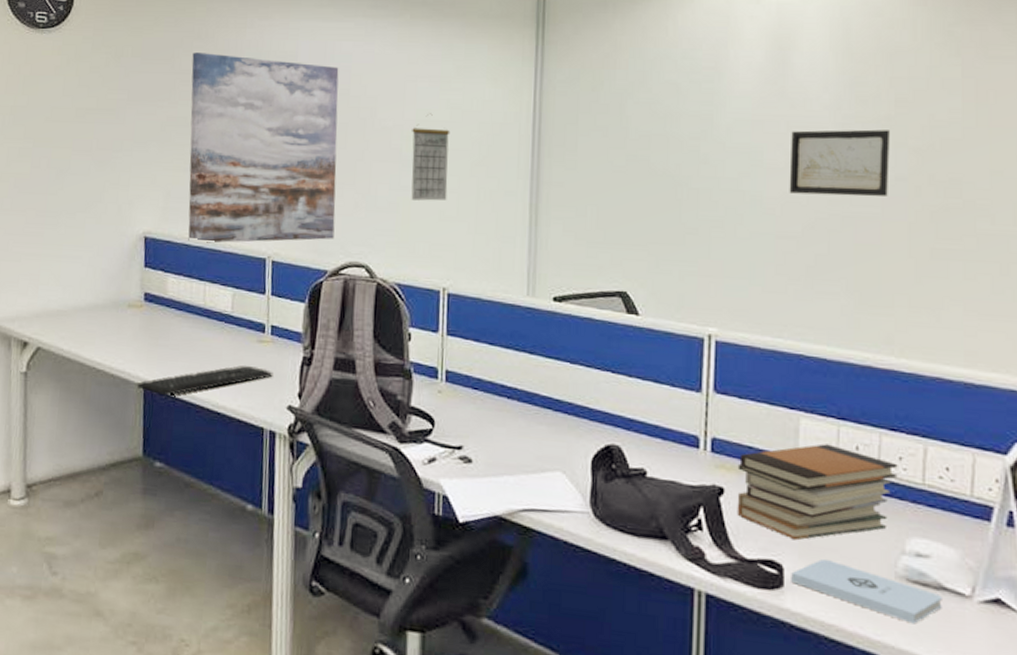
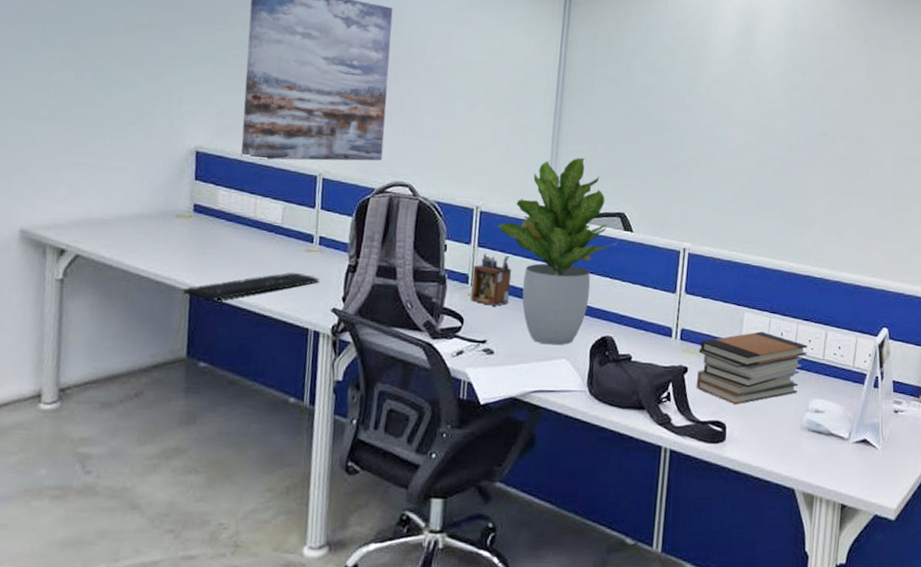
calendar: present [411,113,450,201] -> none [452,55,489,132]
desk organizer: none [441,342,489,406] -> present [470,253,512,306]
potted plant: none [468,225,620,455] -> present [496,157,618,346]
wall art: present [789,129,889,197] -> none [747,92,818,146]
notepad: present [791,559,942,625] -> none [731,418,830,462]

